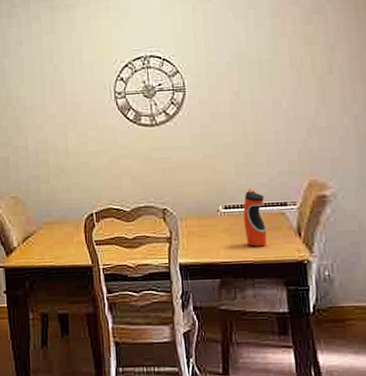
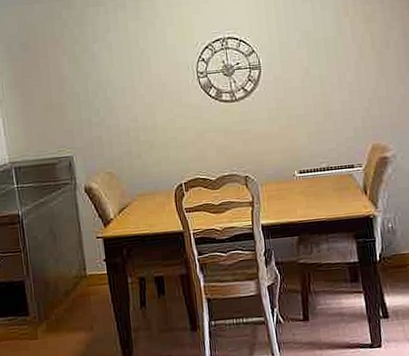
water bottle: present [243,188,268,247] -> none [316,154,338,206]

